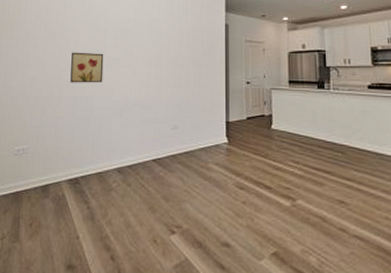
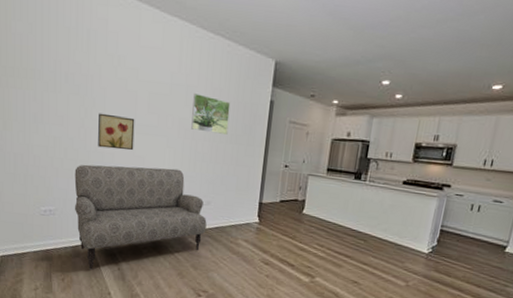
sofa: none [47,96,176,211] -> present [74,164,207,270]
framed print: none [155,25,189,60] -> present [191,92,231,136]

